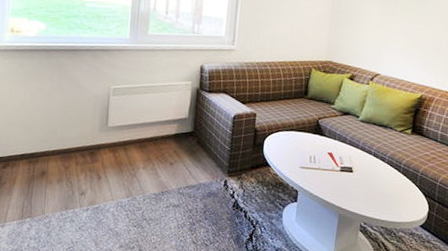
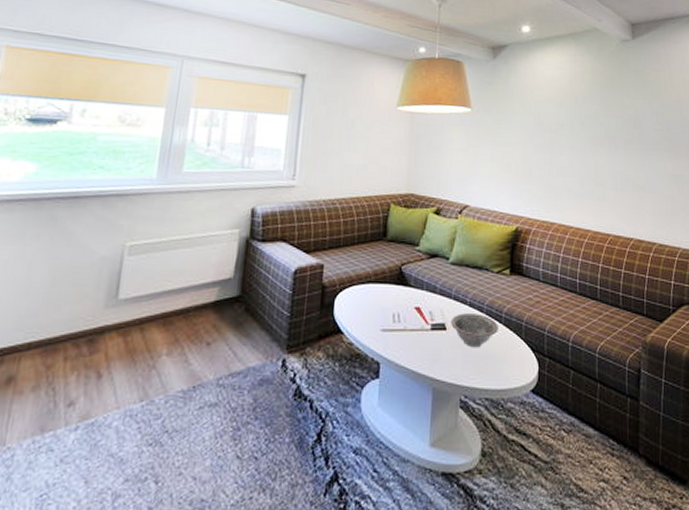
decorative bowl: none [357,161,397,189] -> present [451,313,498,348]

